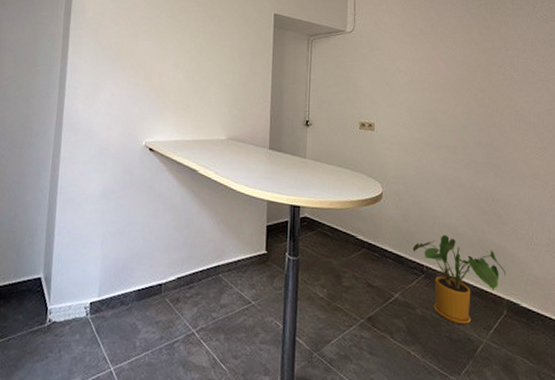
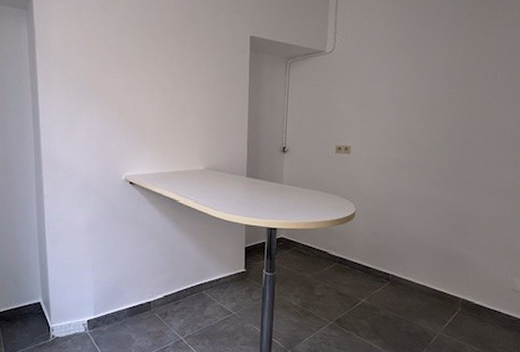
house plant: present [412,235,506,325] -> none [380,247,464,322]

